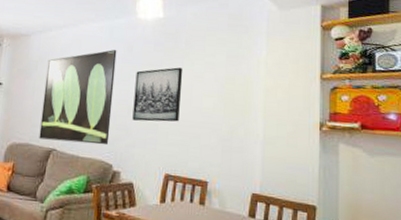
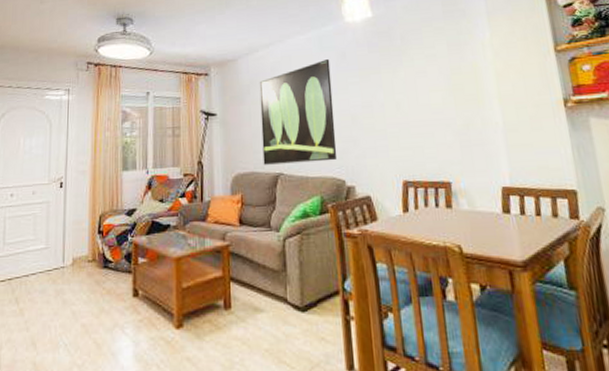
wall art: present [132,67,183,122] -> none [353,66,408,129]

